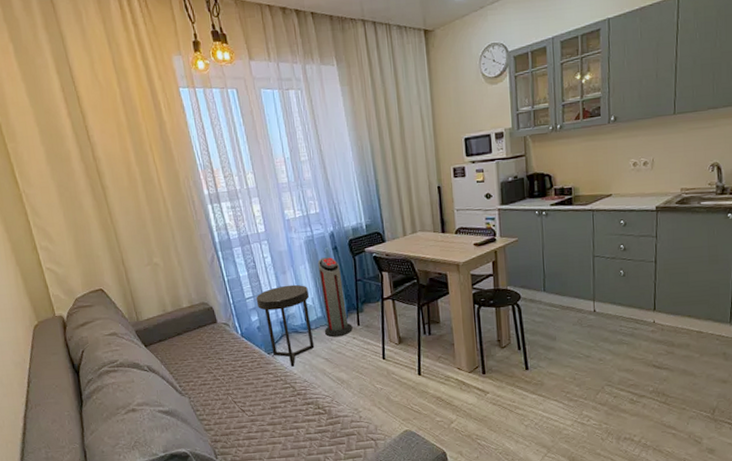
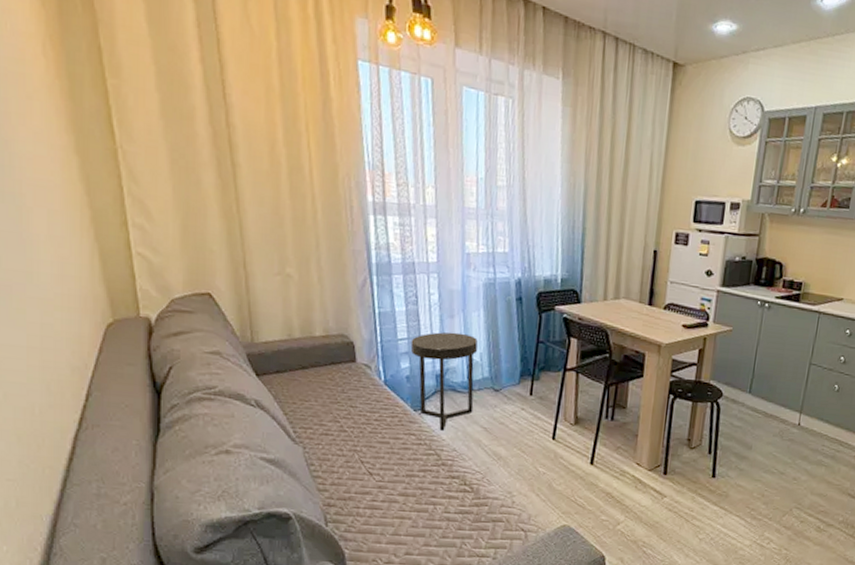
air purifier: present [317,257,353,338] -> none [488,307,523,405]

